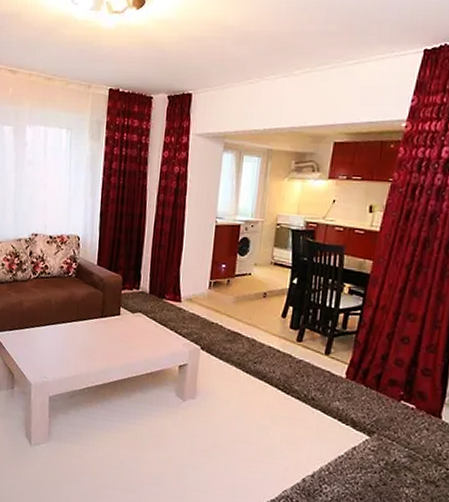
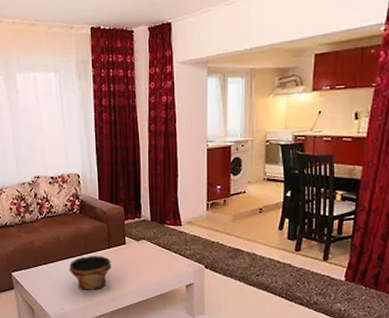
bowl: none [56,322,103,361] -> present [69,255,111,290]

